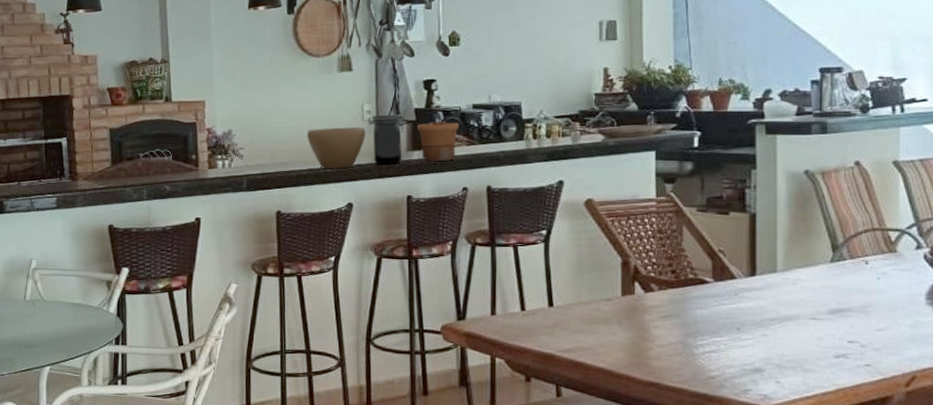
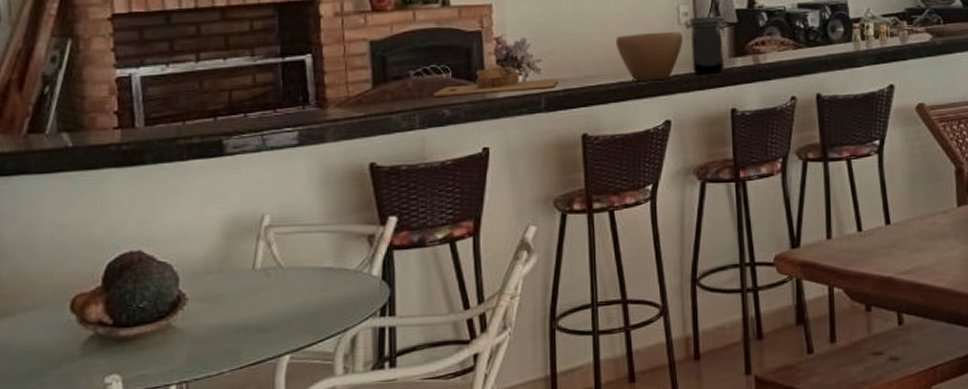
cutting board: none [157,153,258,176] -> present [433,67,559,98]
planter: present [417,121,459,162] -> none [739,22,784,69]

